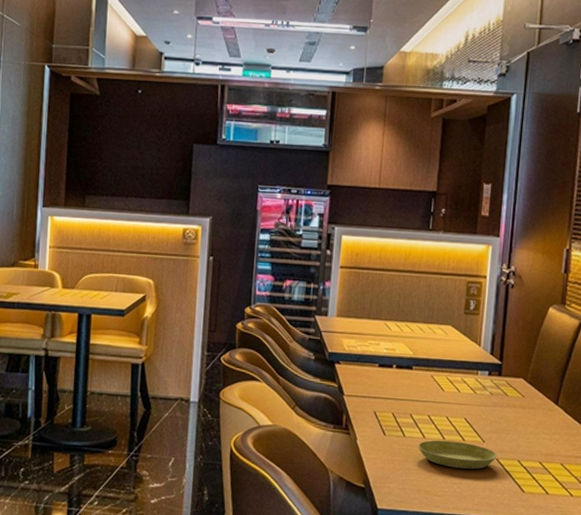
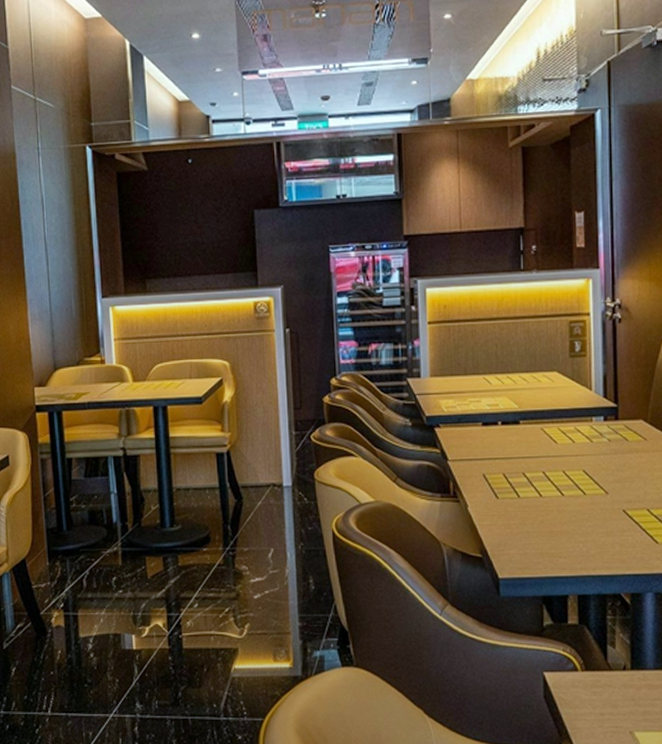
saucer: present [418,440,497,470] -> none [535,496,624,526]

